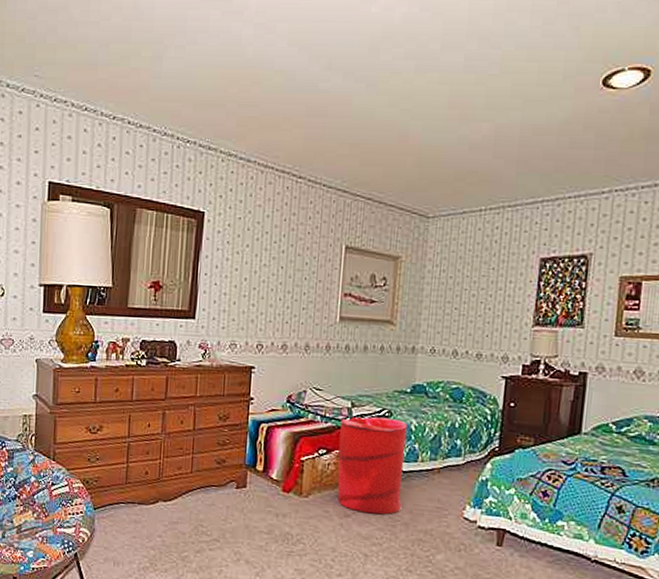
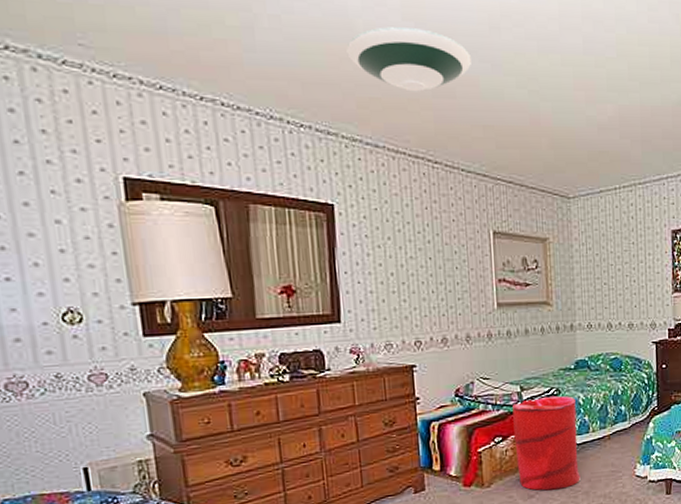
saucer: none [235,52,347,111] -> present [346,27,471,92]

